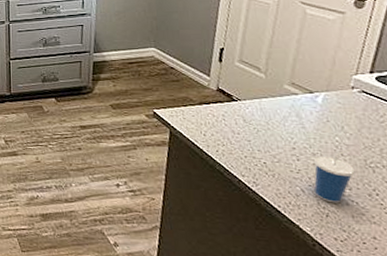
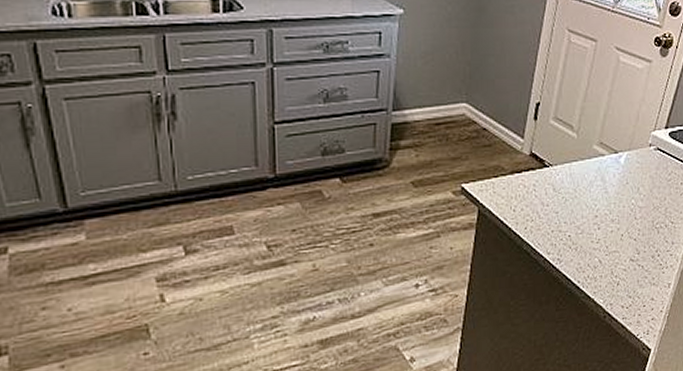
cup: present [314,148,355,204] -> none [610,211,644,270]

